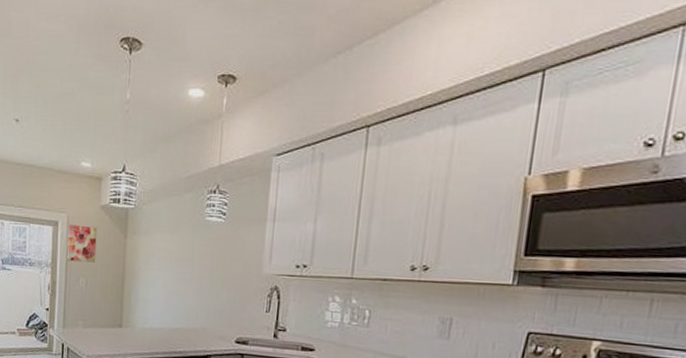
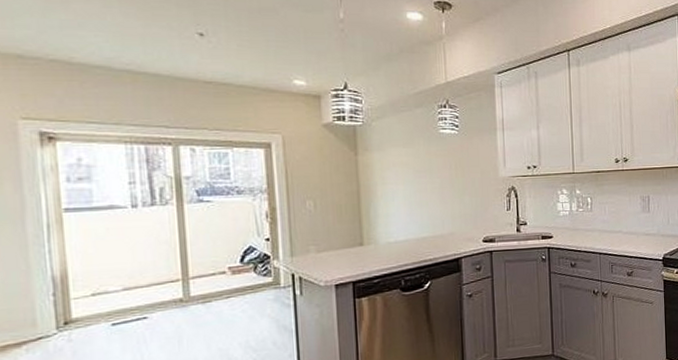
wall art: present [66,224,97,263] -> none [284,145,324,184]

